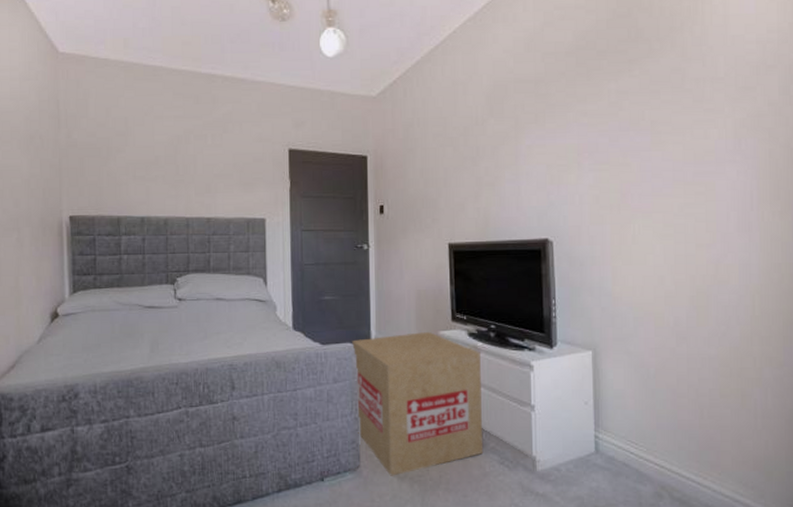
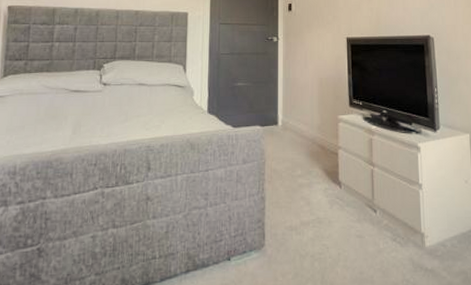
cardboard box: present [352,331,484,476] -> none [261,115,378,254]

